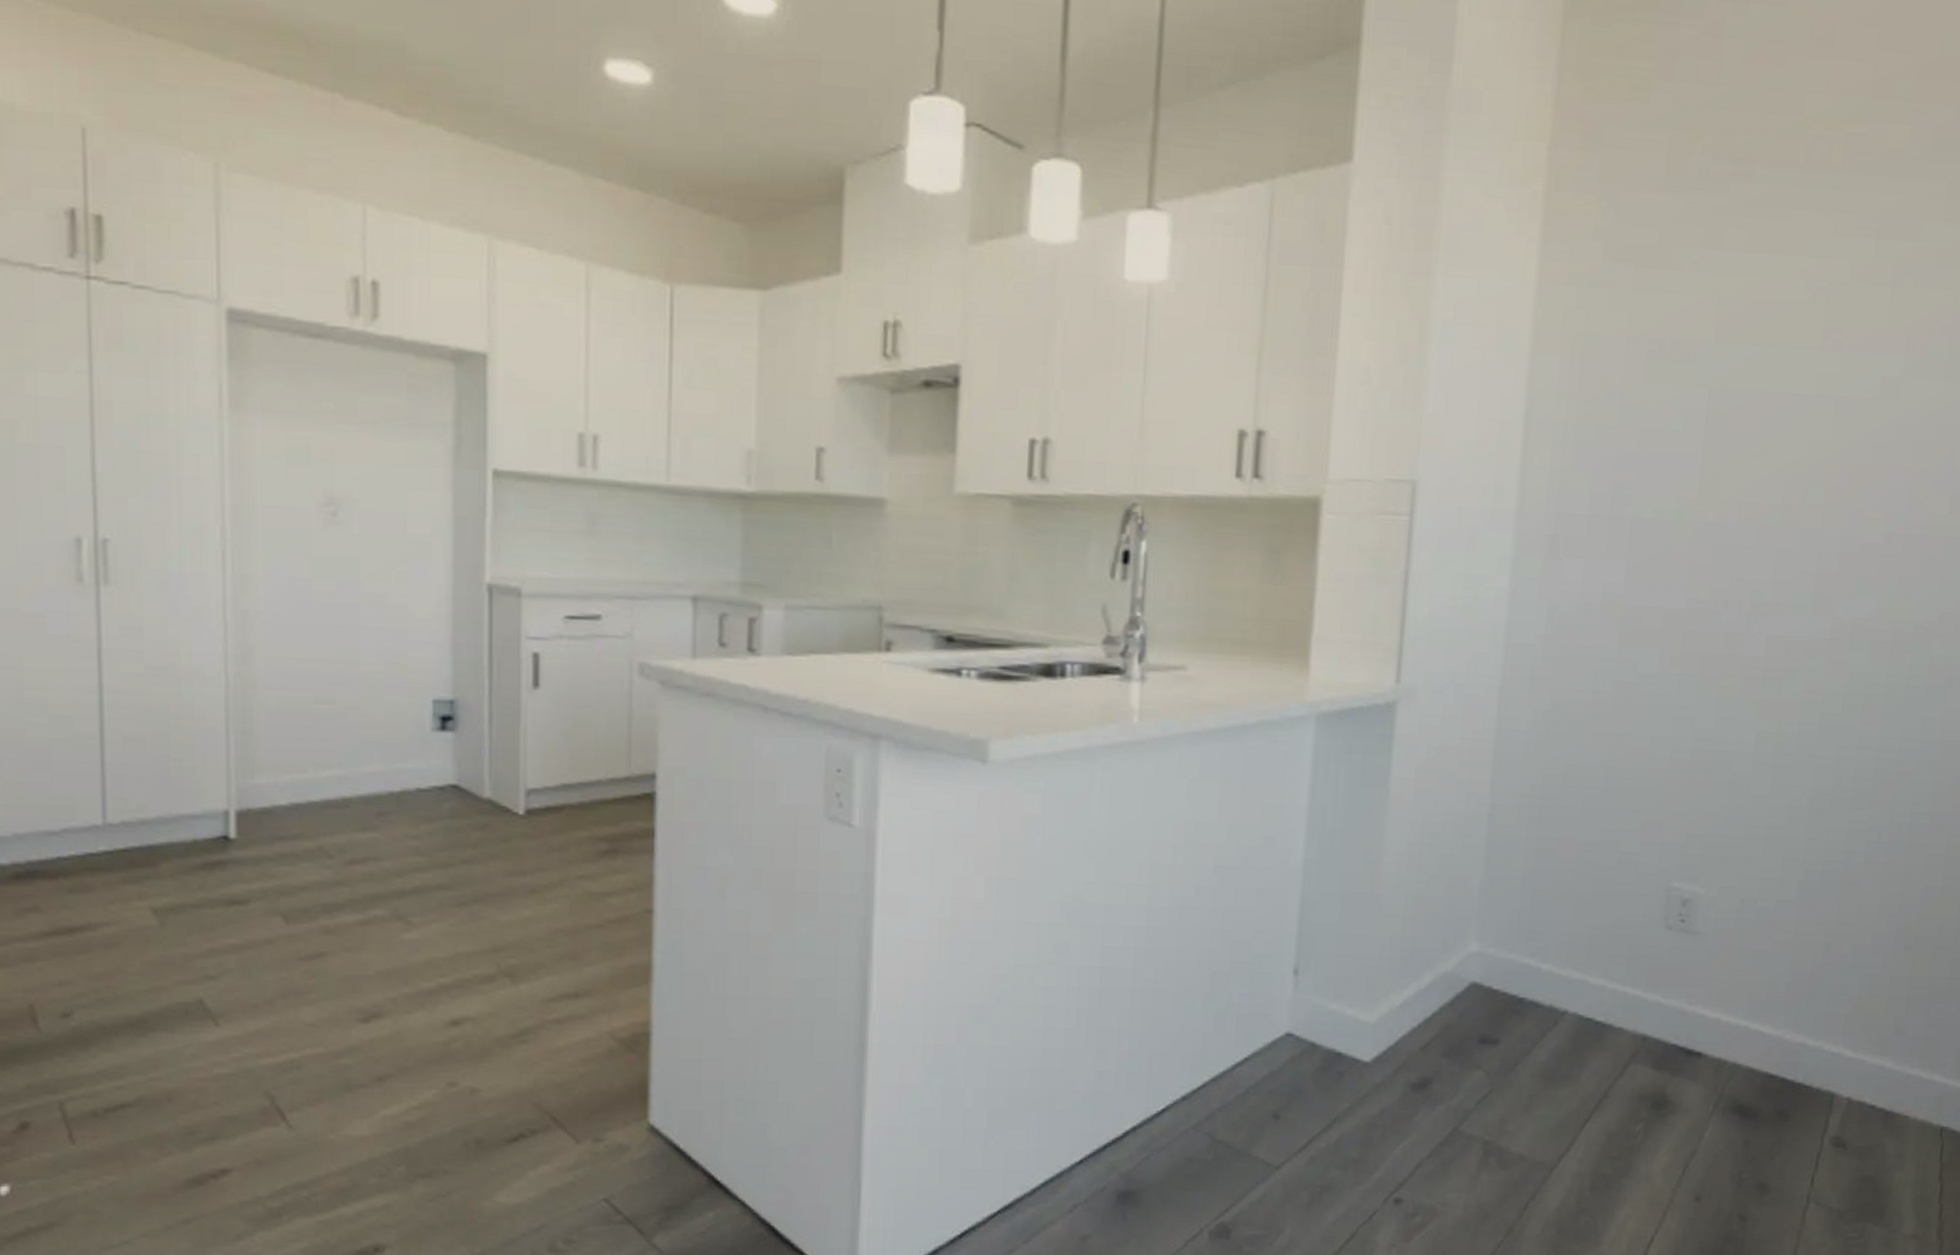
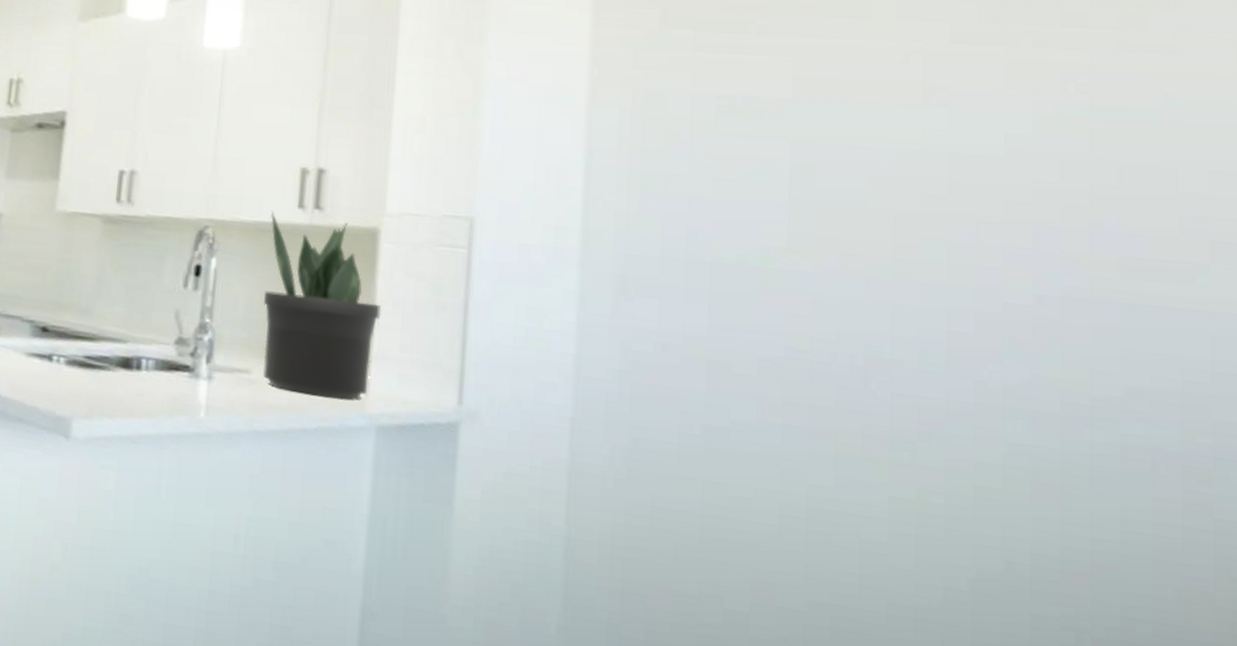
planter: none [1200,483,1322,689] -> present [263,211,381,400]

